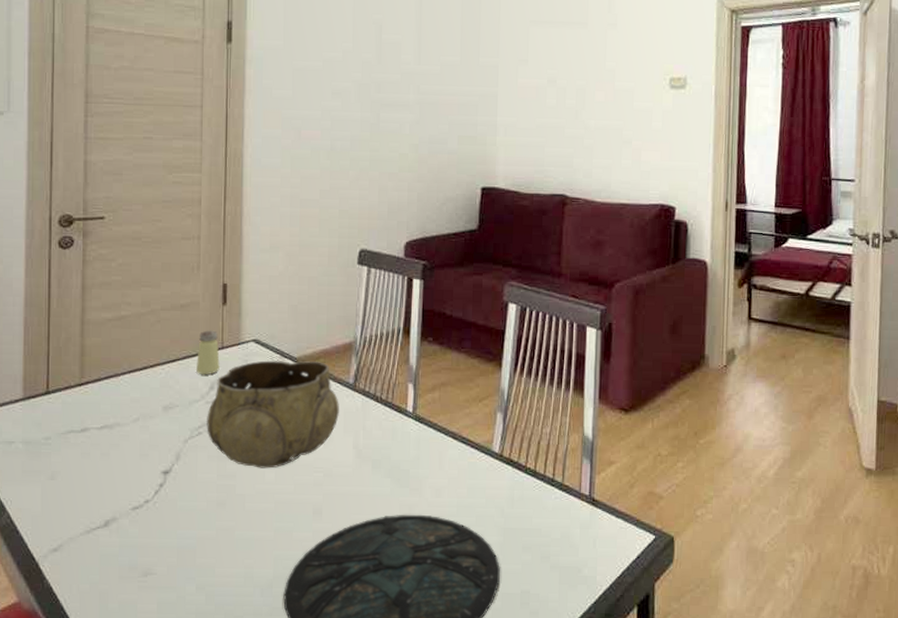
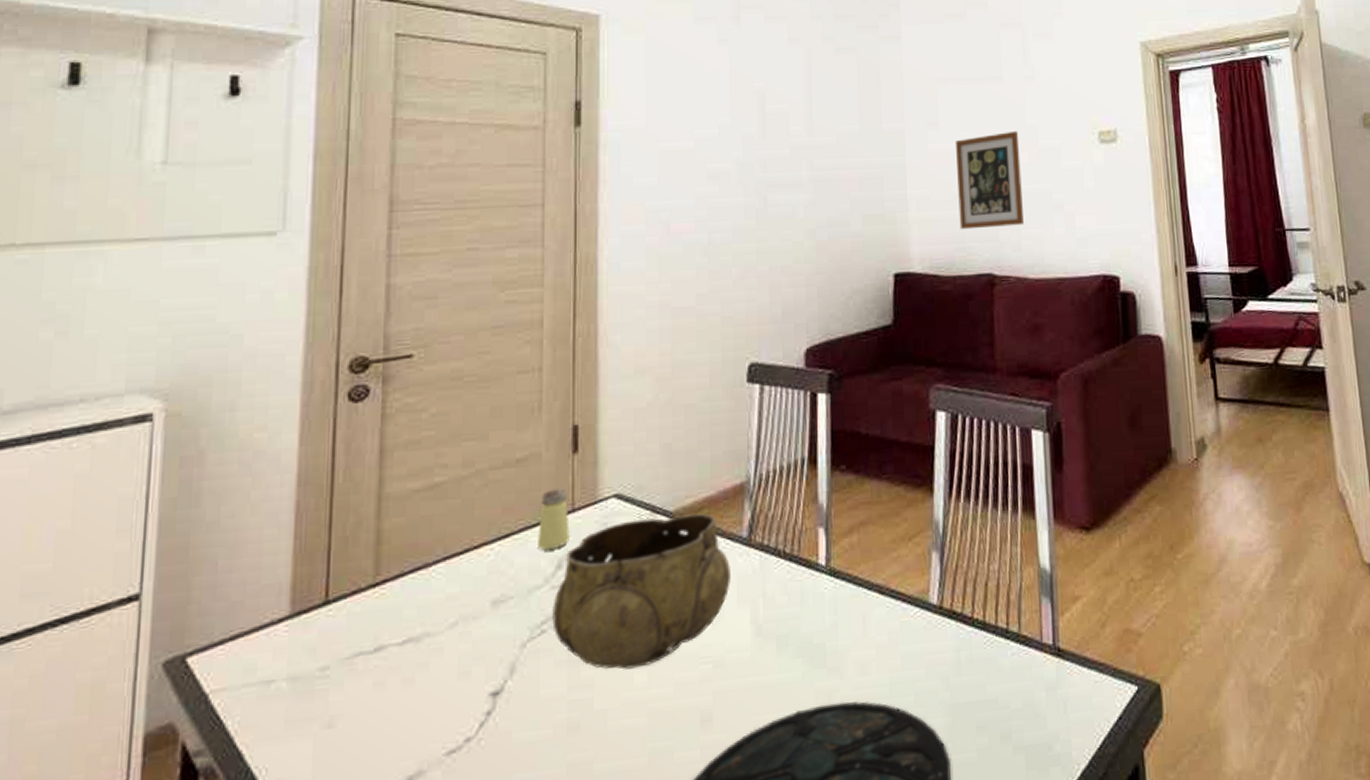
wall art: none [540,72,598,156] -> present [955,130,1024,230]

